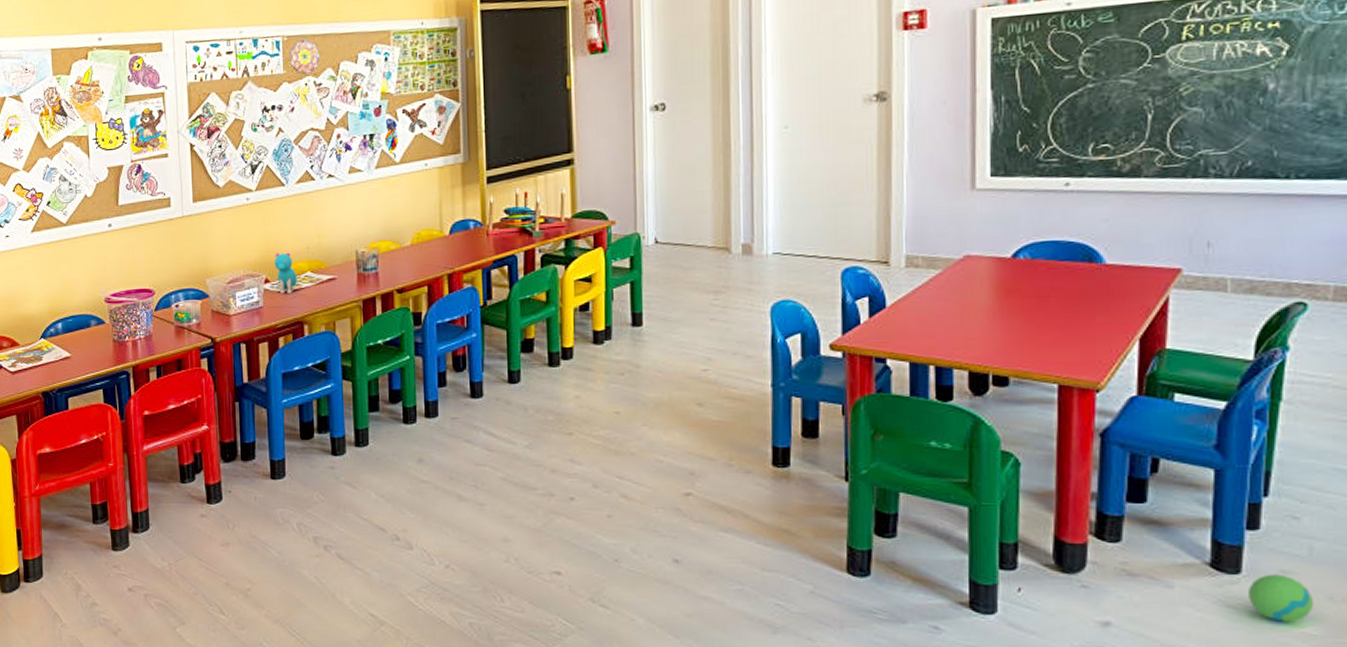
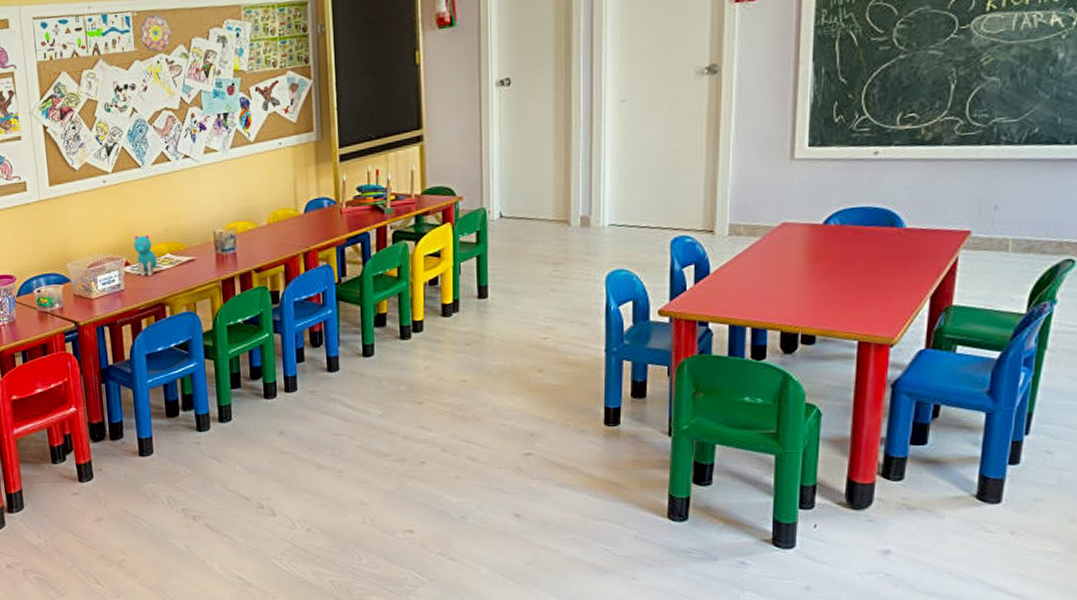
ball: present [1249,574,1313,622] -> none [1006,502,1058,543]

